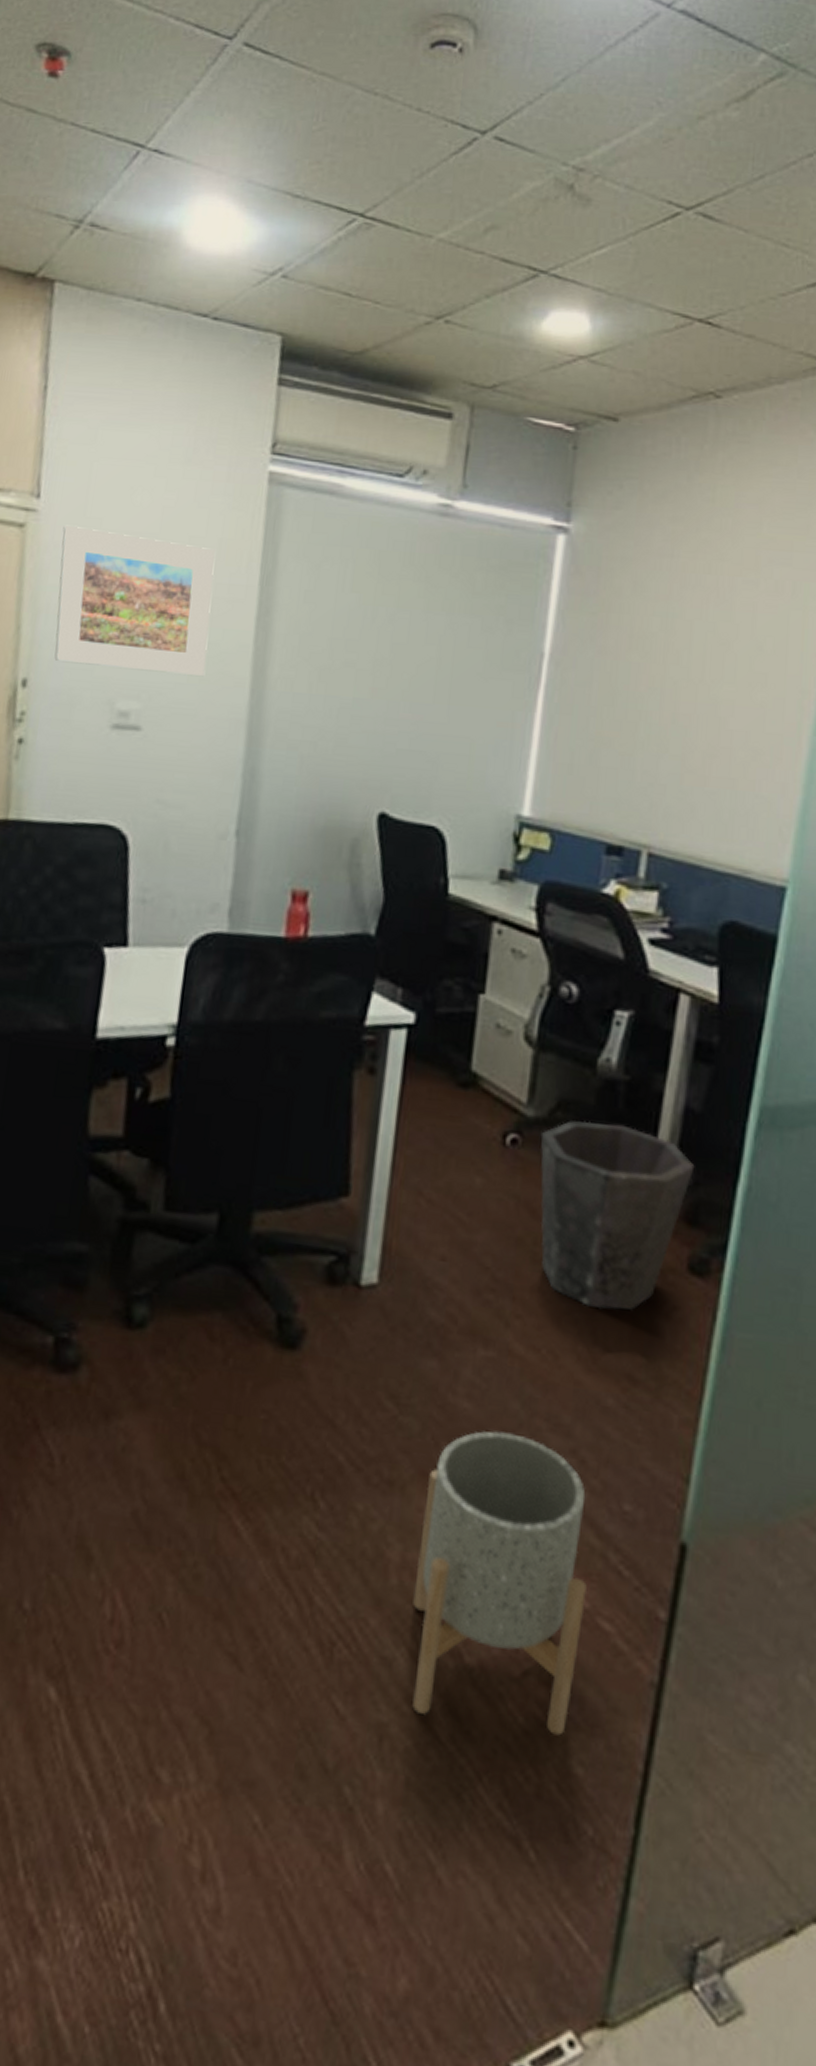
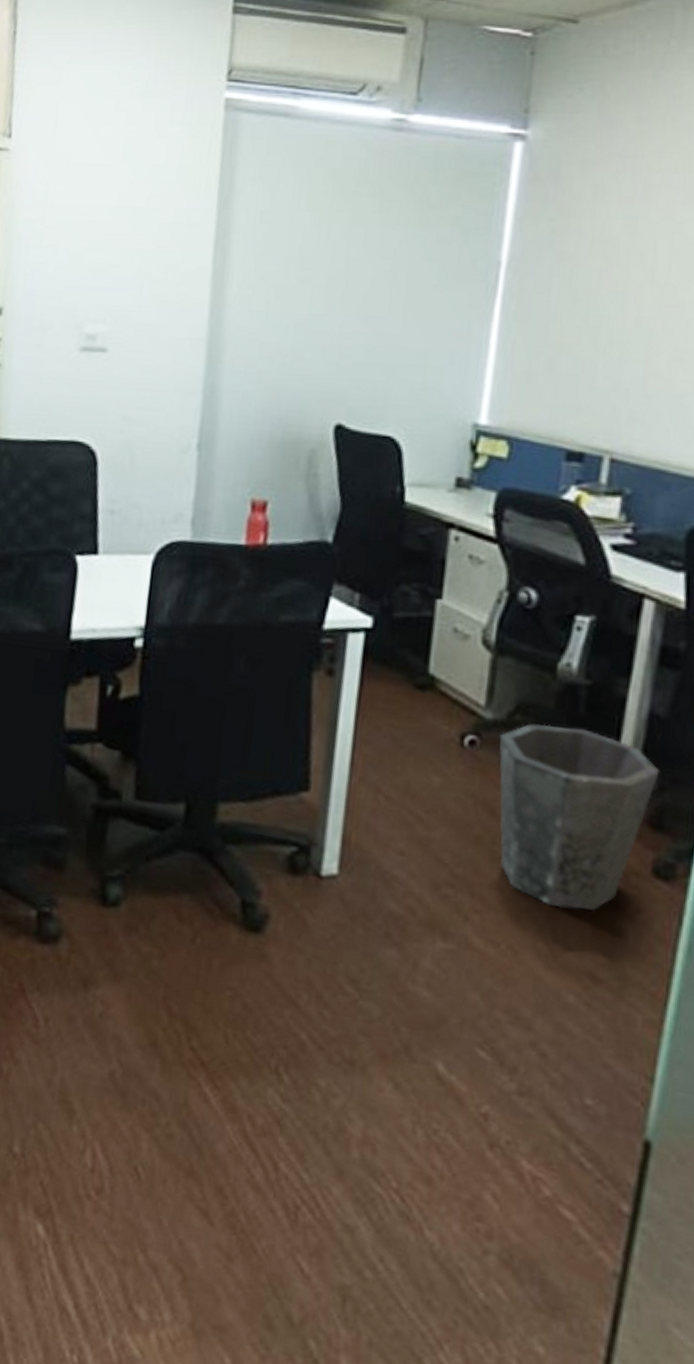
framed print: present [54,525,215,676] -> none [27,161,175,298]
planter: present [412,1431,587,1736] -> none [374,1019,547,1314]

